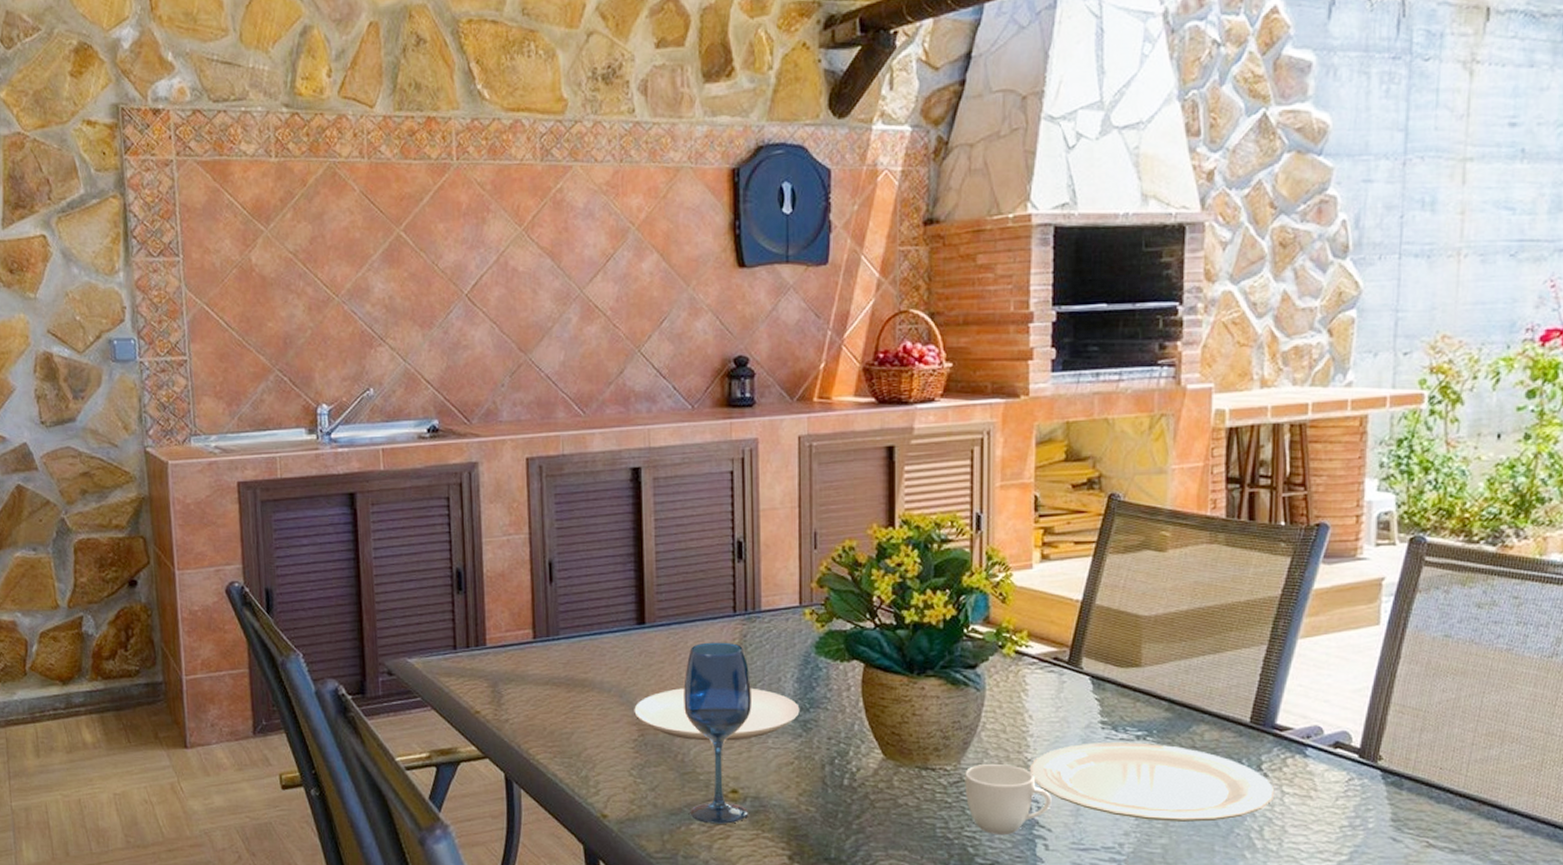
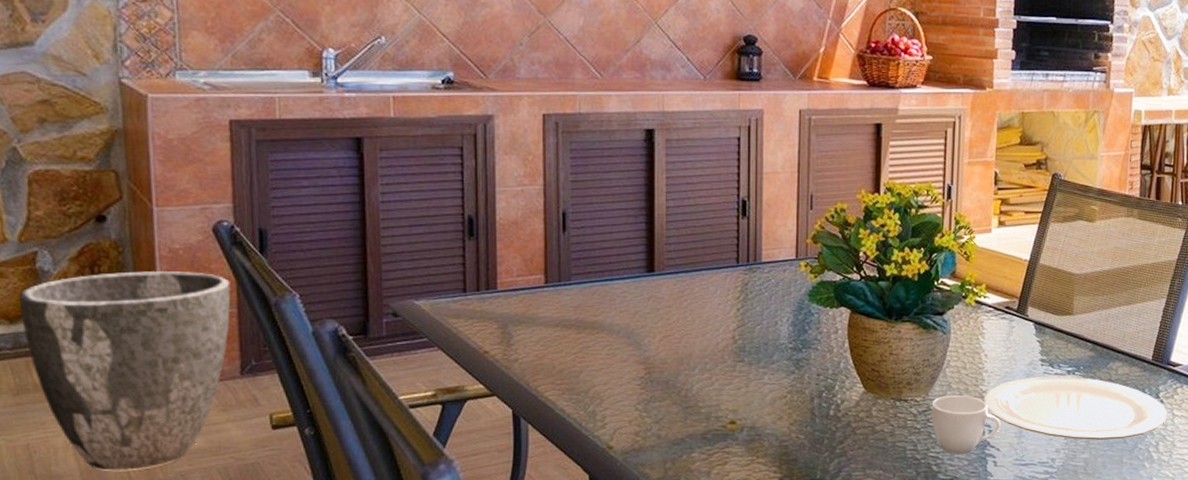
planter pot: none [69,632,243,827] -> present [19,270,231,471]
plate: present [634,687,800,741] -> none [641,330,793,378]
wineglass: present [682,642,753,824] -> none [687,289,752,452]

